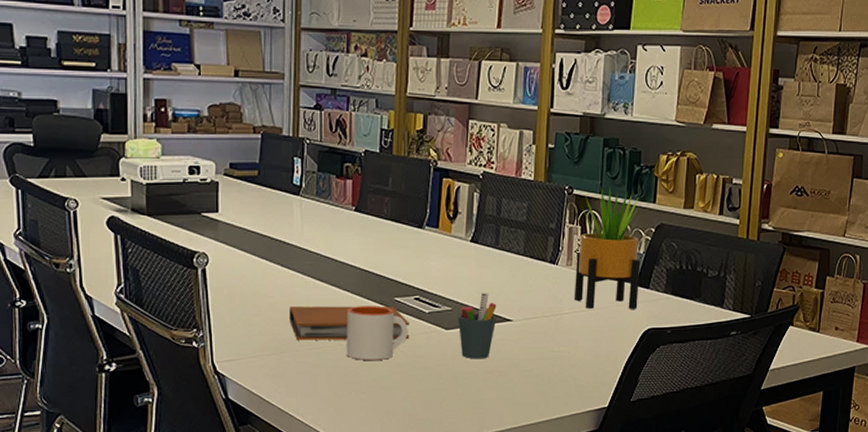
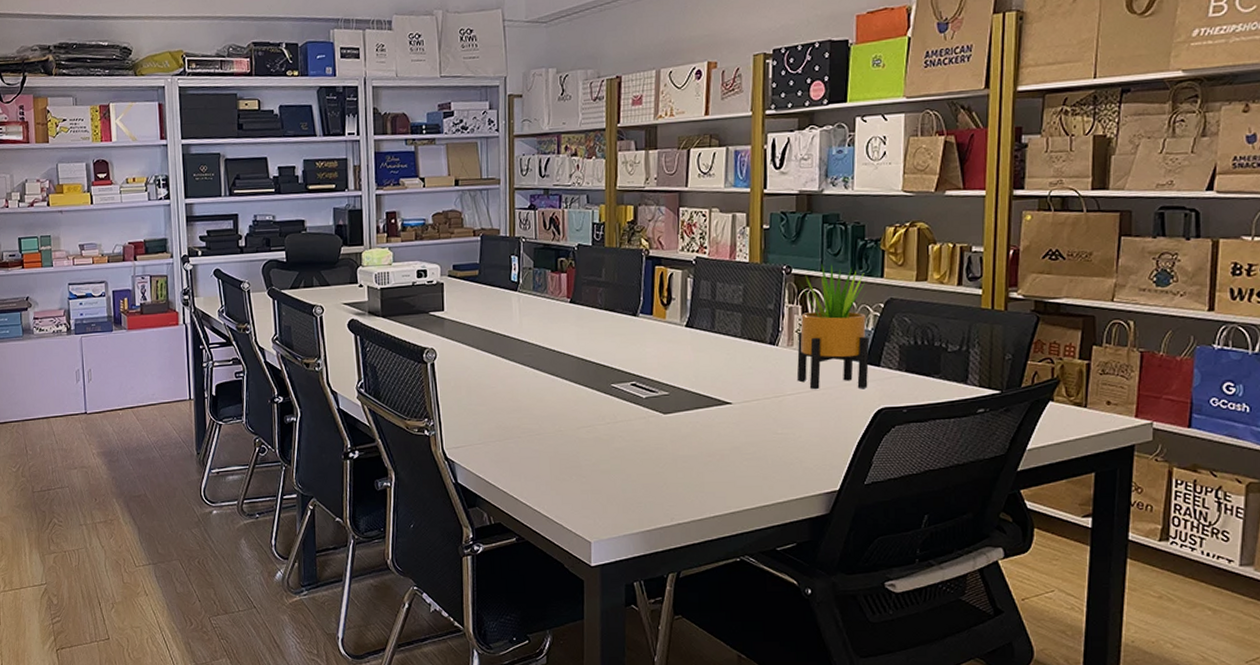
notebook: present [289,305,410,341] -> none [511,392,628,428]
mug: present [346,306,408,361] -> none [565,392,626,446]
pen holder: present [457,293,497,359] -> none [675,376,716,443]

